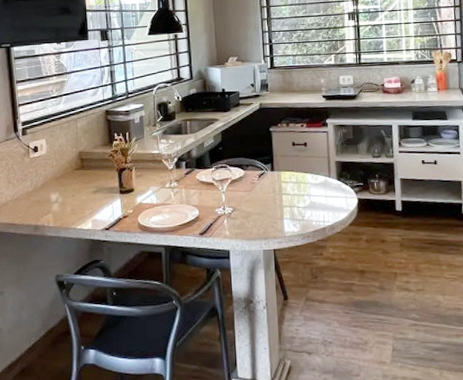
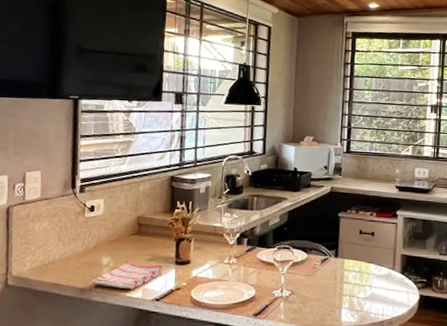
dish towel: none [44,195,108,223] -> present [92,261,163,290]

